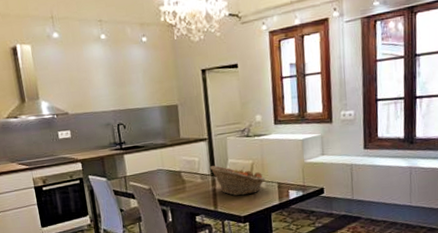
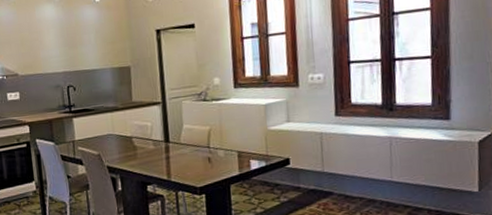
fruit basket: present [209,165,265,196] -> none [163,131,224,165]

